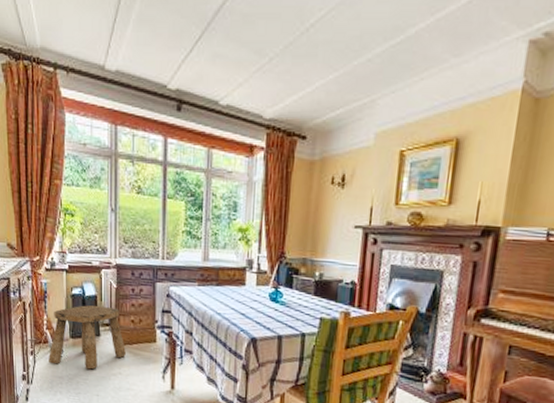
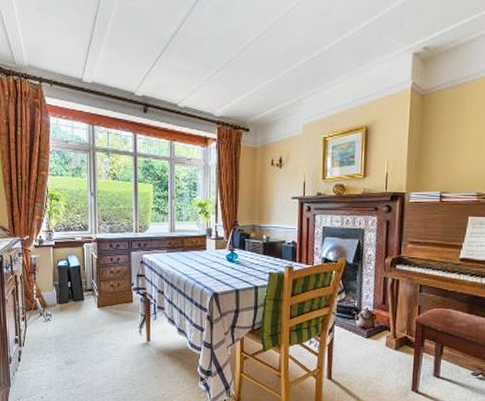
stool: present [49,305,126,370] -> none [38,275,107,330]

